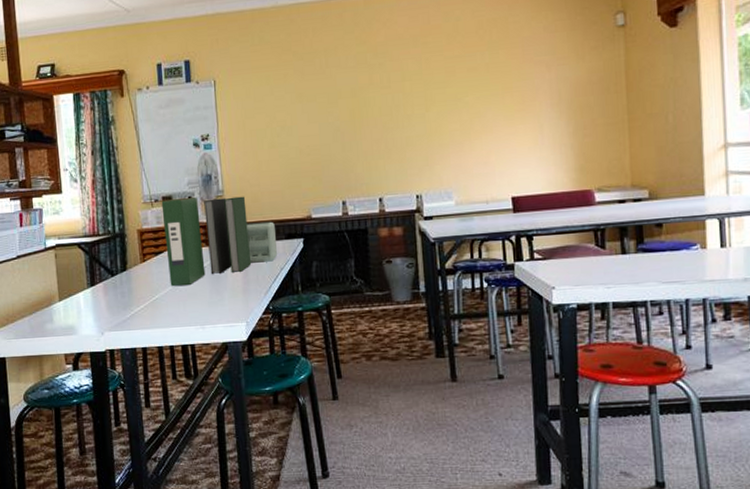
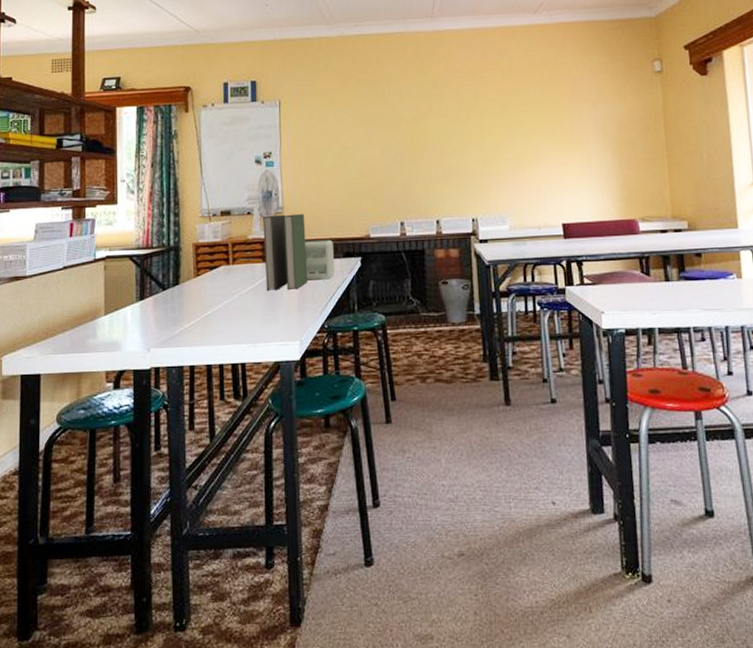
binder: present [161,197,206,286] -> none [219,213,261,302]

